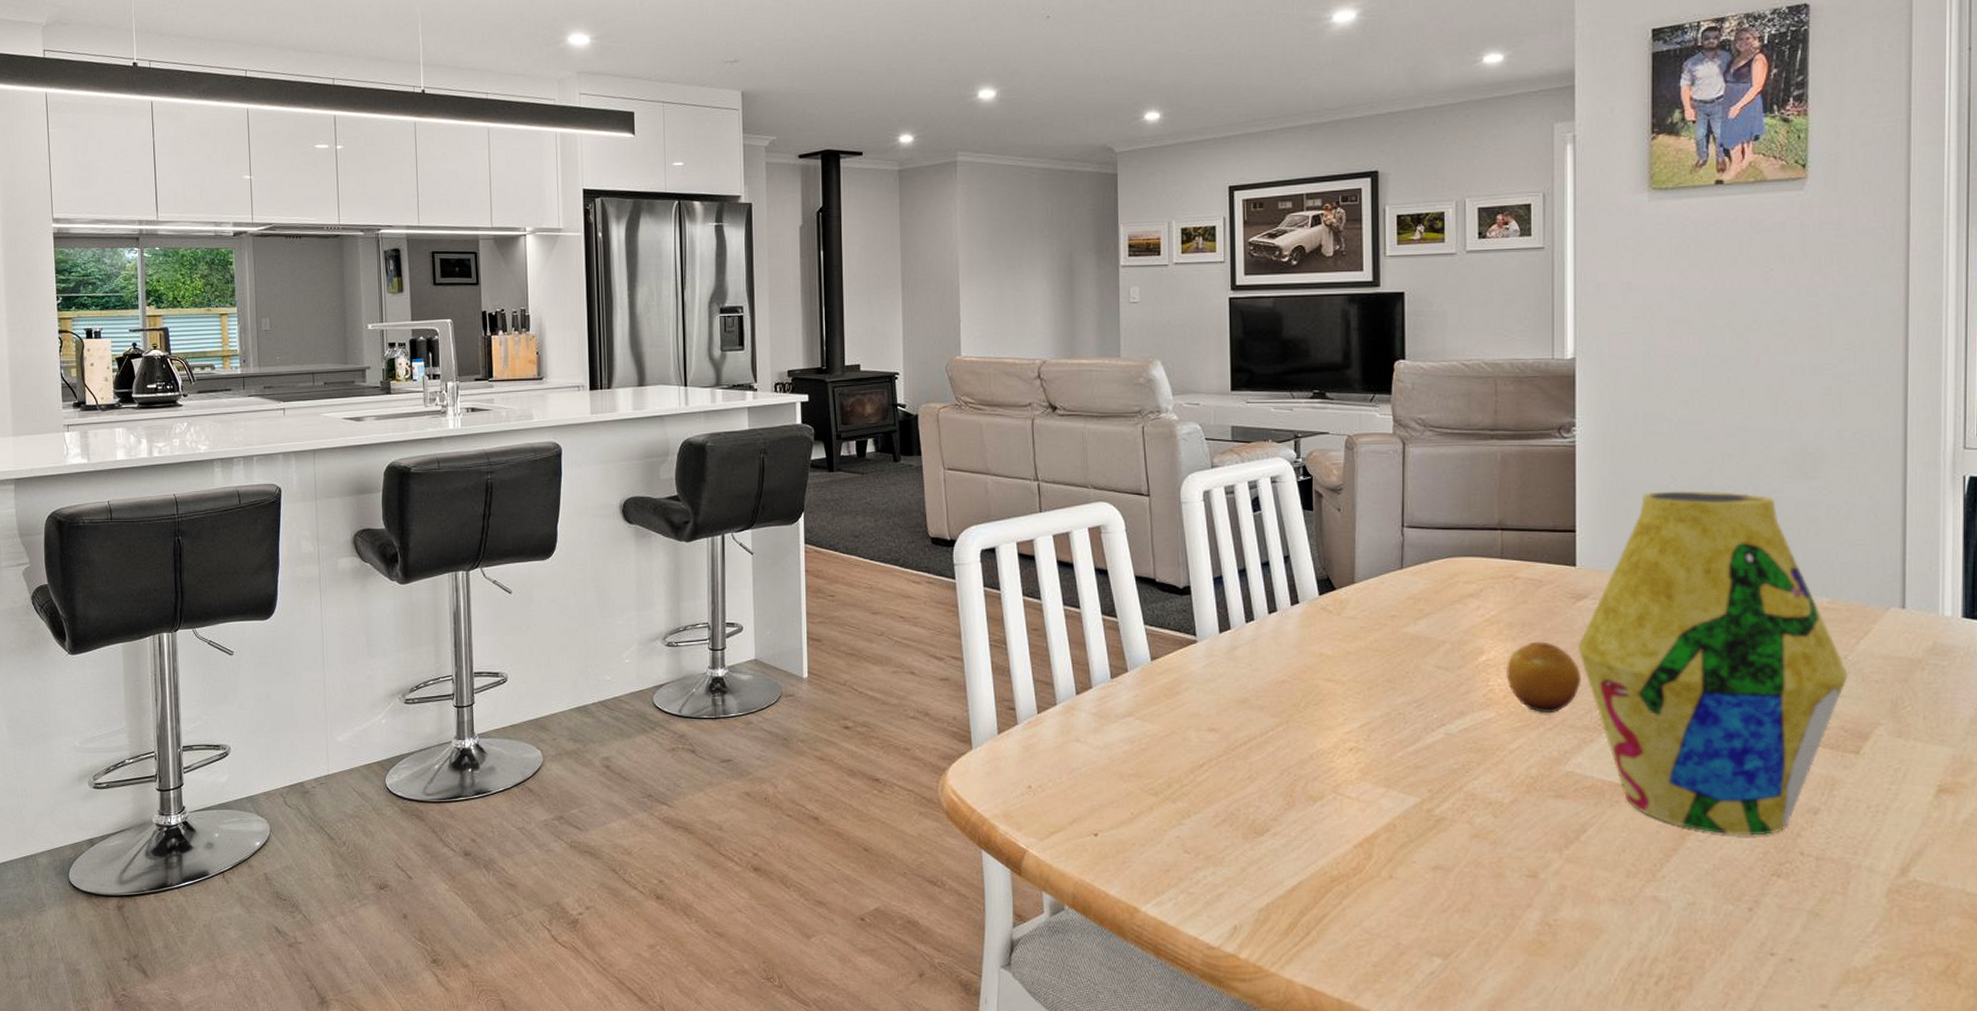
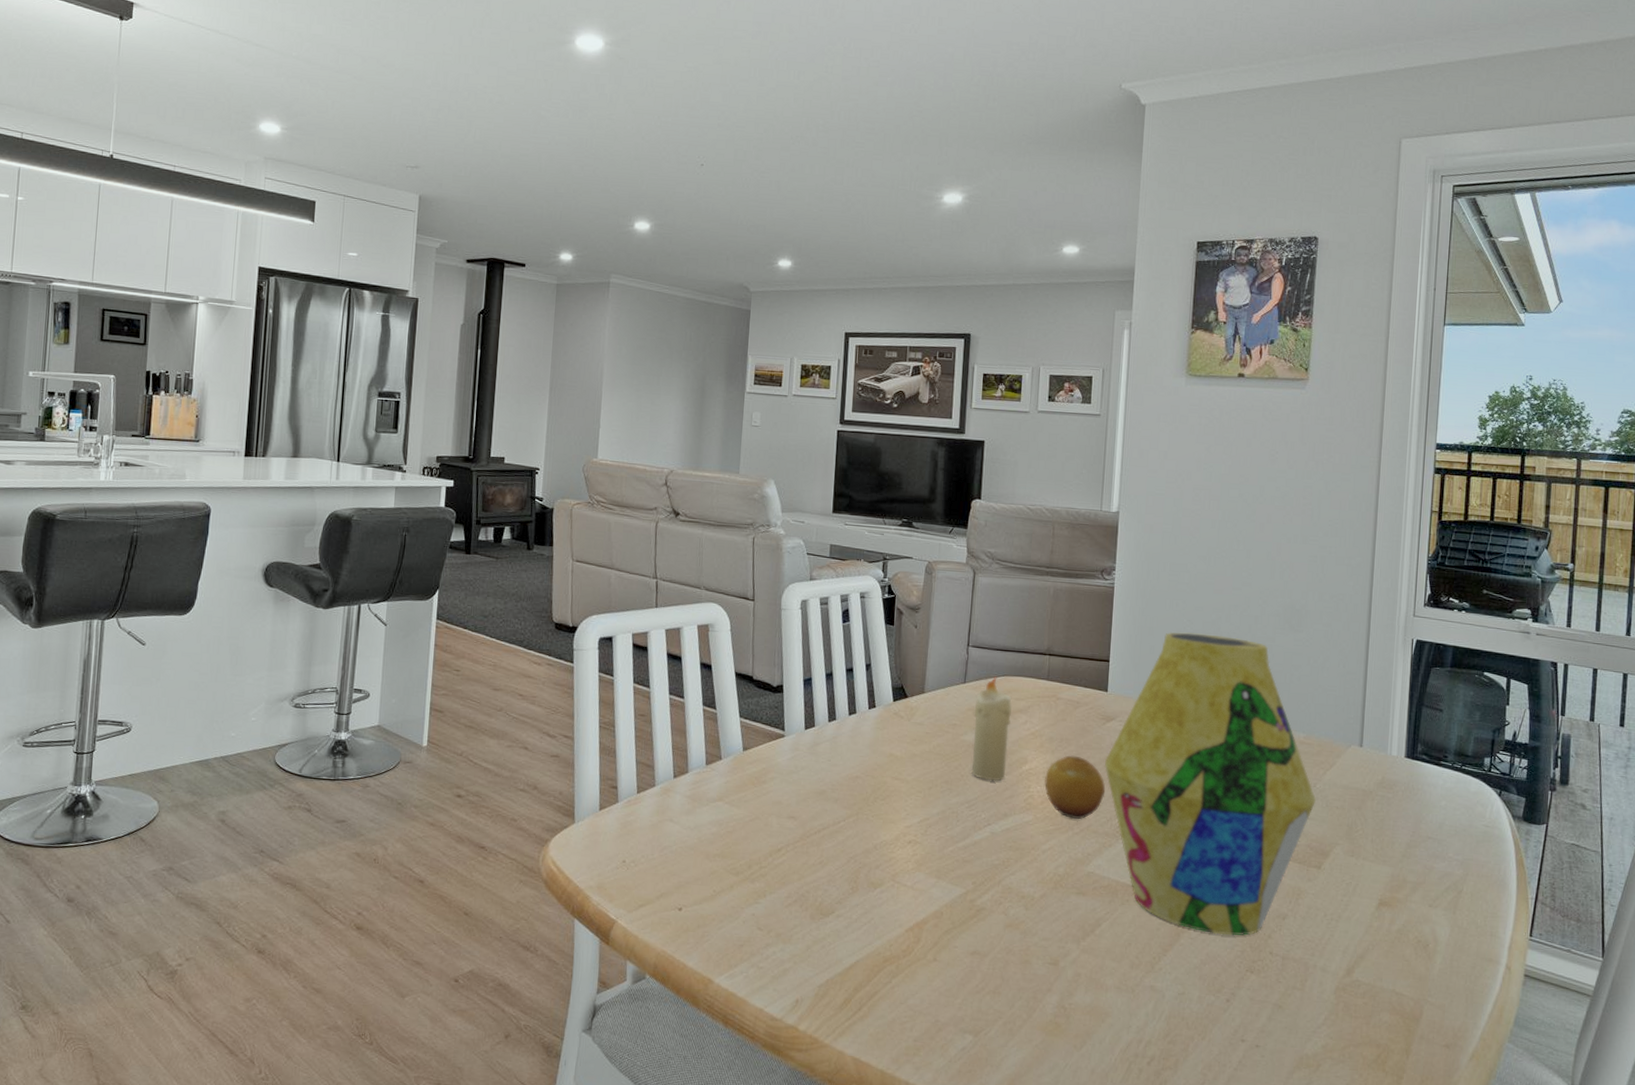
candle: none [1415,558,1461,676] -> present [971,676,1013,781]

